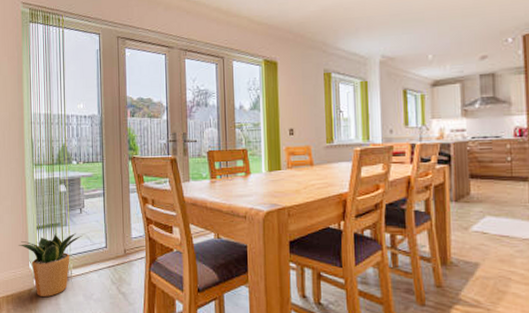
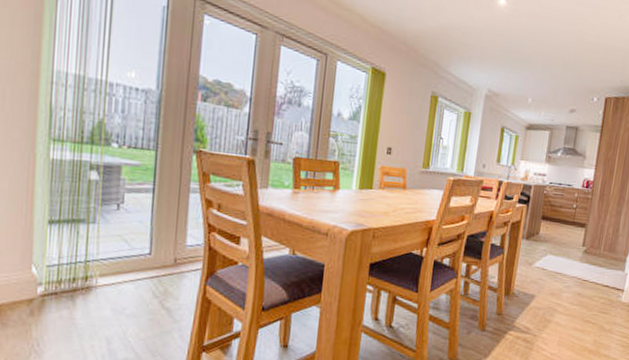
potted plant: present [18,233,83,297] -> none [16,231,118,309]

